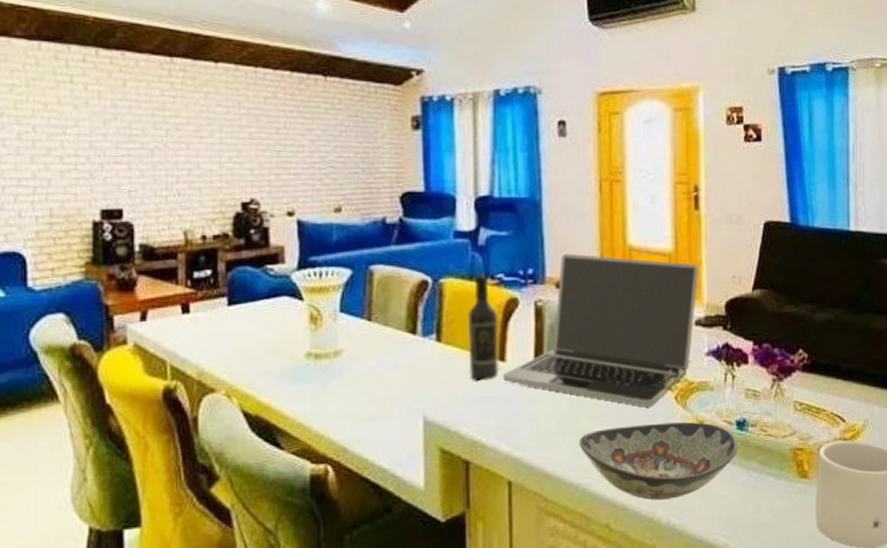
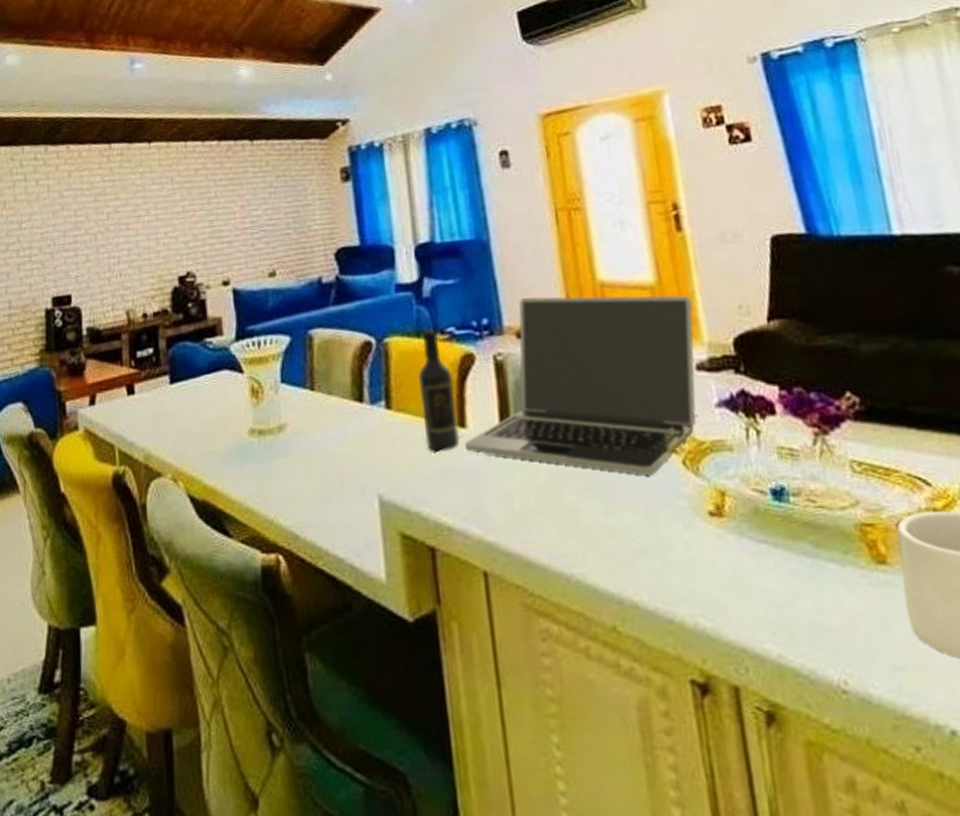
decorative bowl: present [579,422,738,500] -> none [565,492,779,595]

